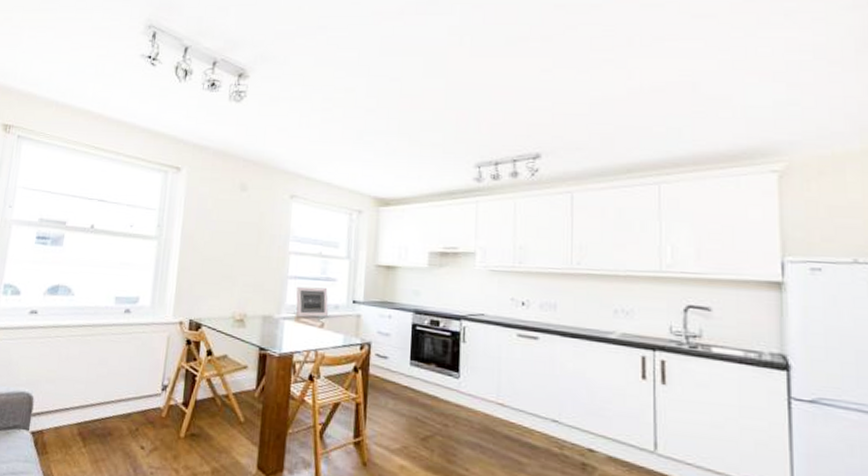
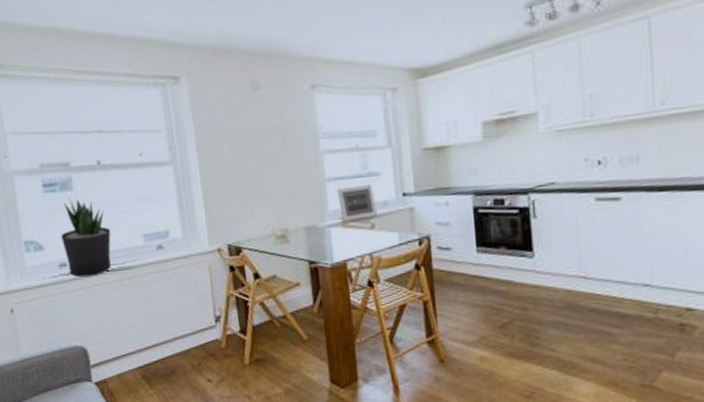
planter: none [37,252,87,328] -> present [61,197,111,278]

